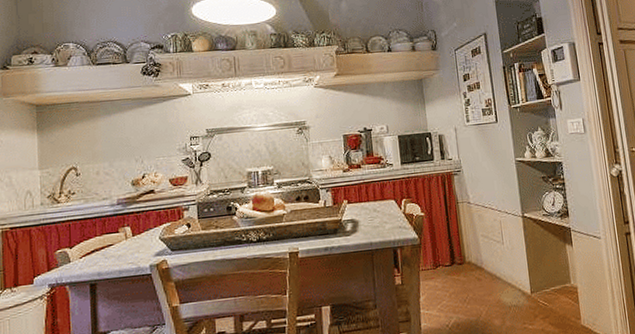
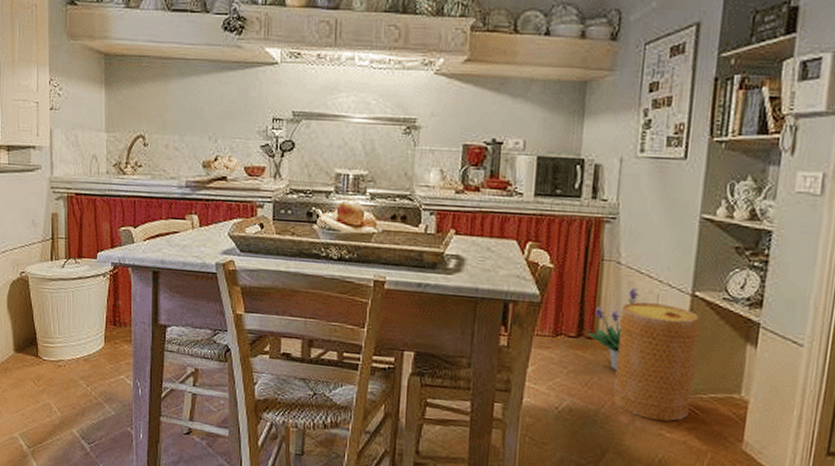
potted plant: none [458,218,488,285] -> present [588,287,640,370]
basket: none [478,227,540,318] -> present [612,302,699,421]

